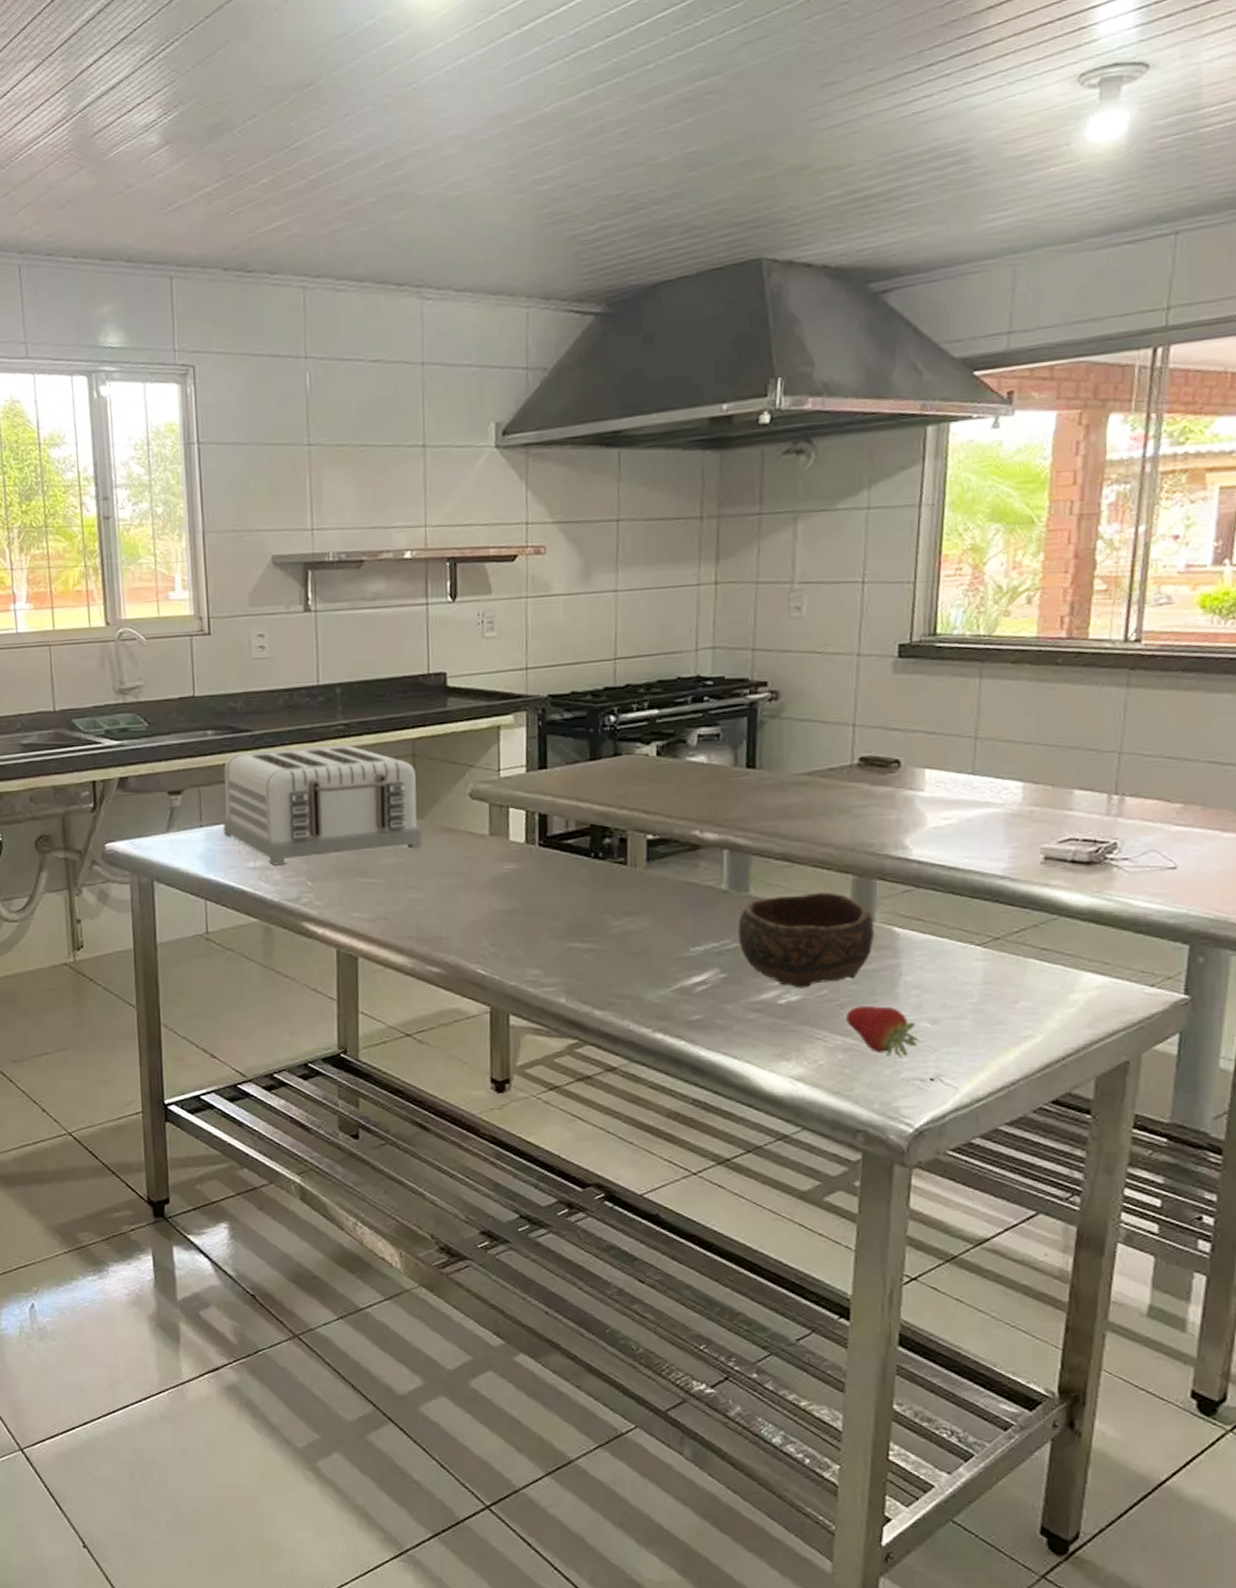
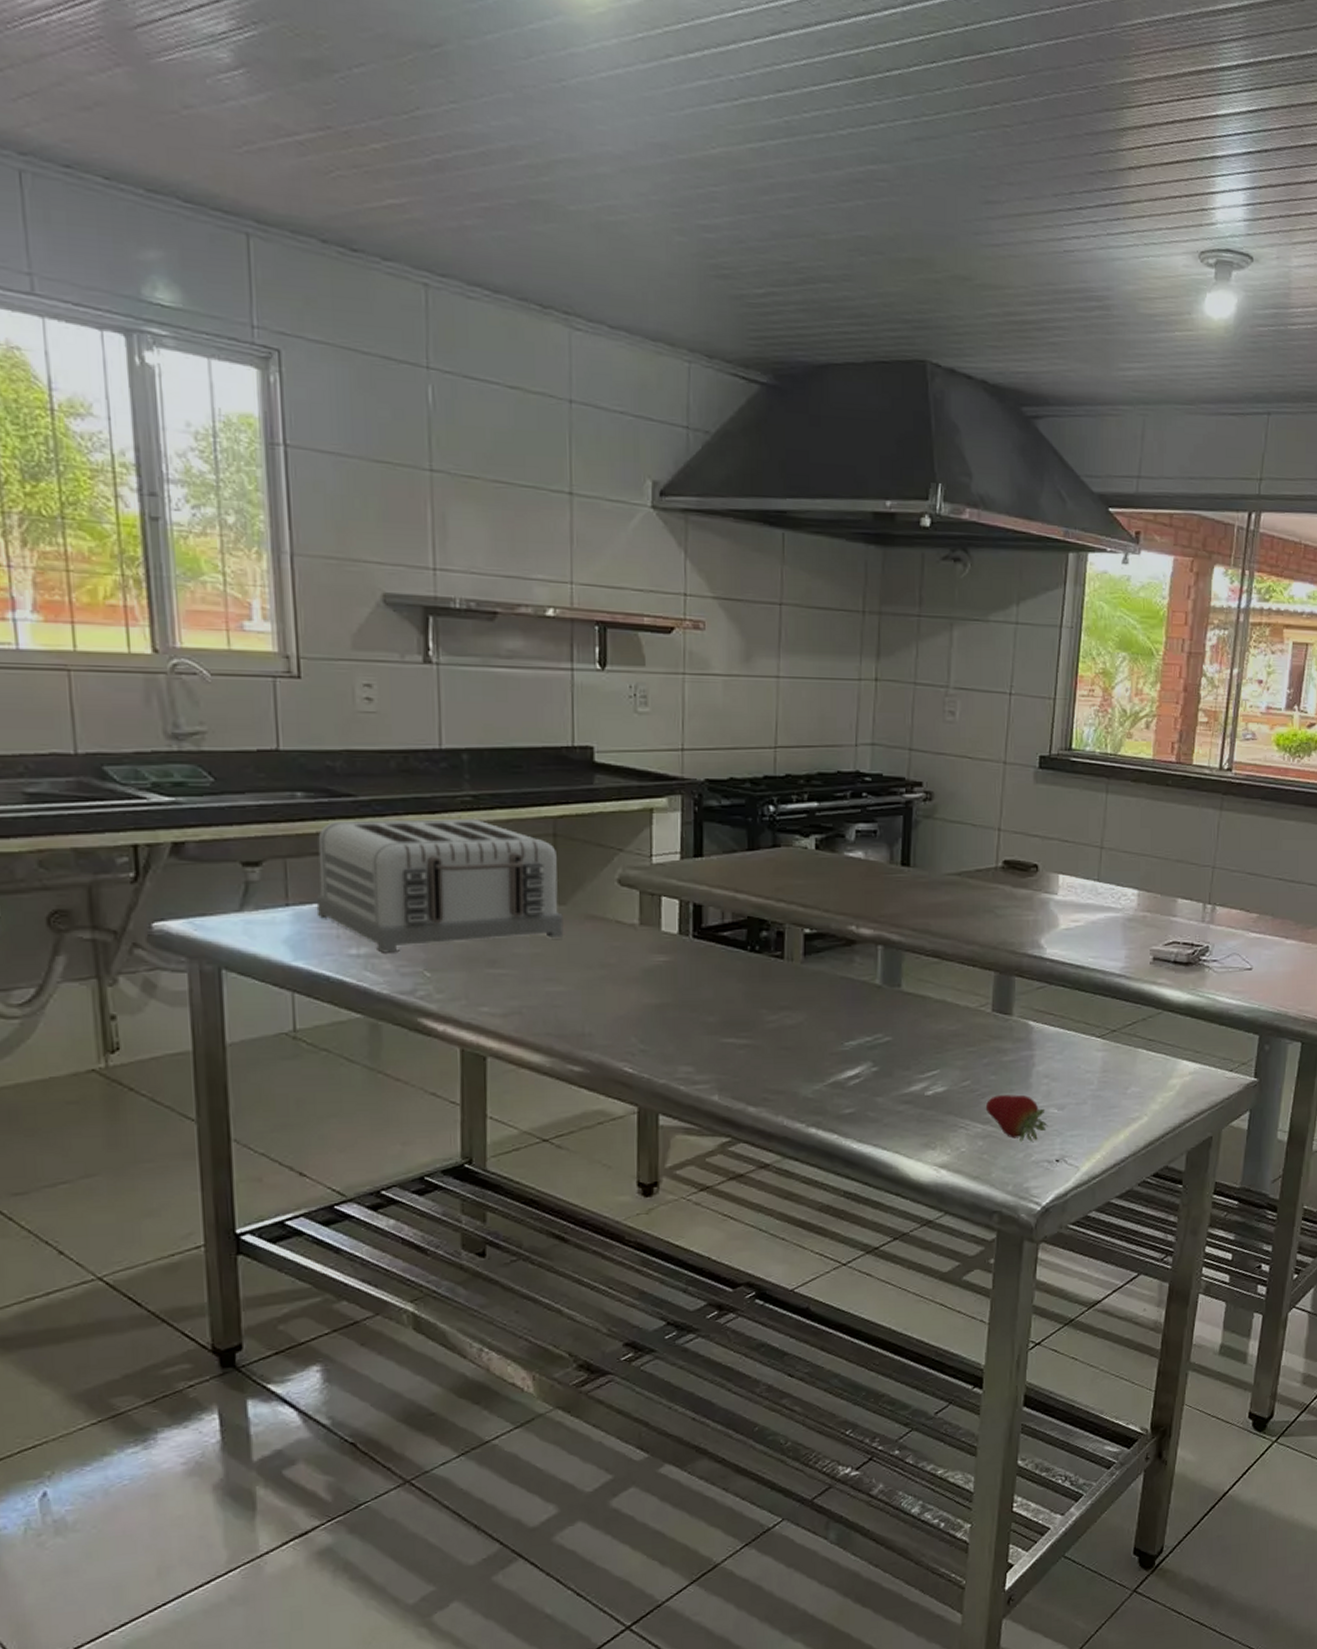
bowl: present [737,892,875,989] -> none [890,988,1013,1080]

